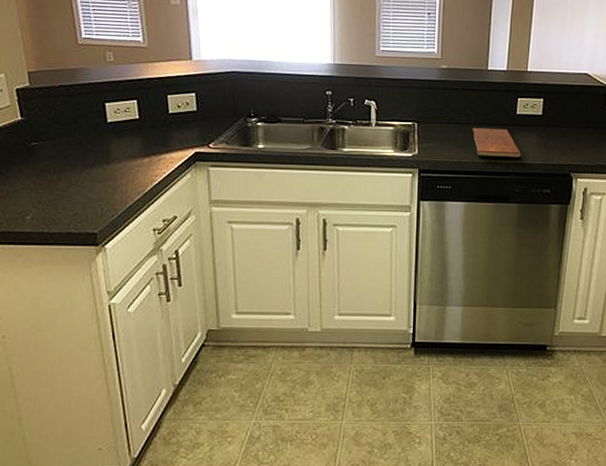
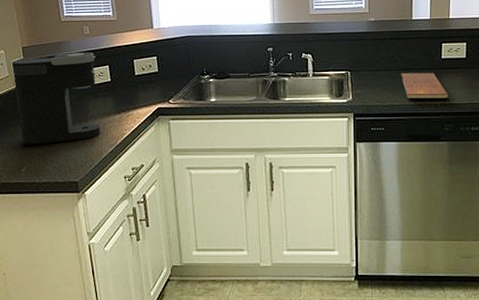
coffee maker: none [14,82,126,189] -> present [11,53,101,145]

